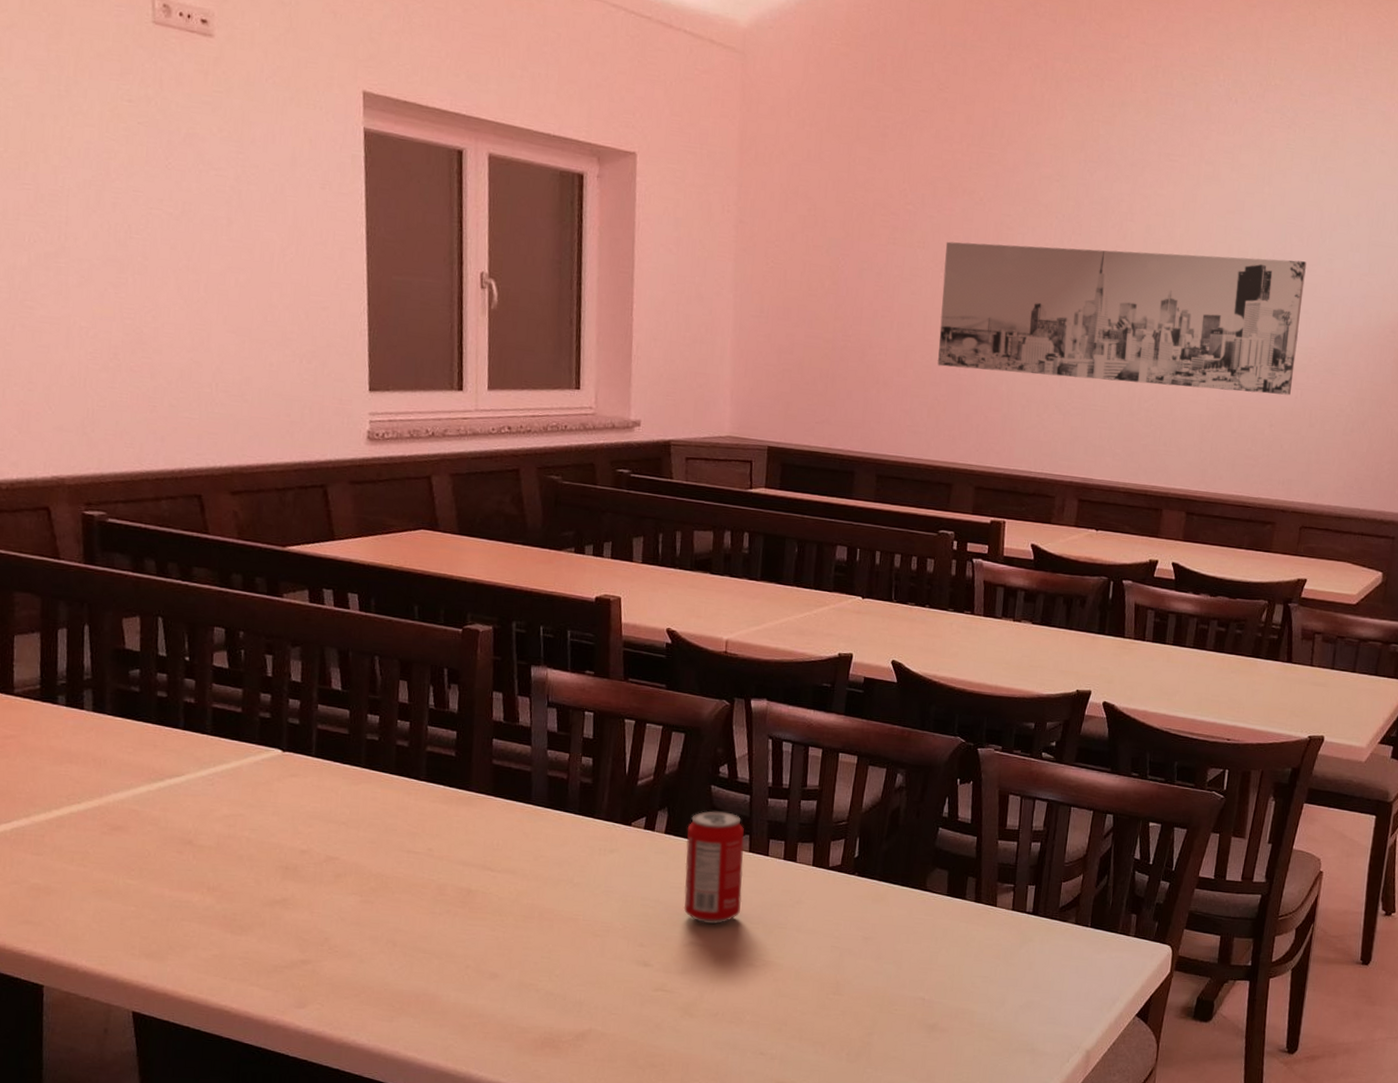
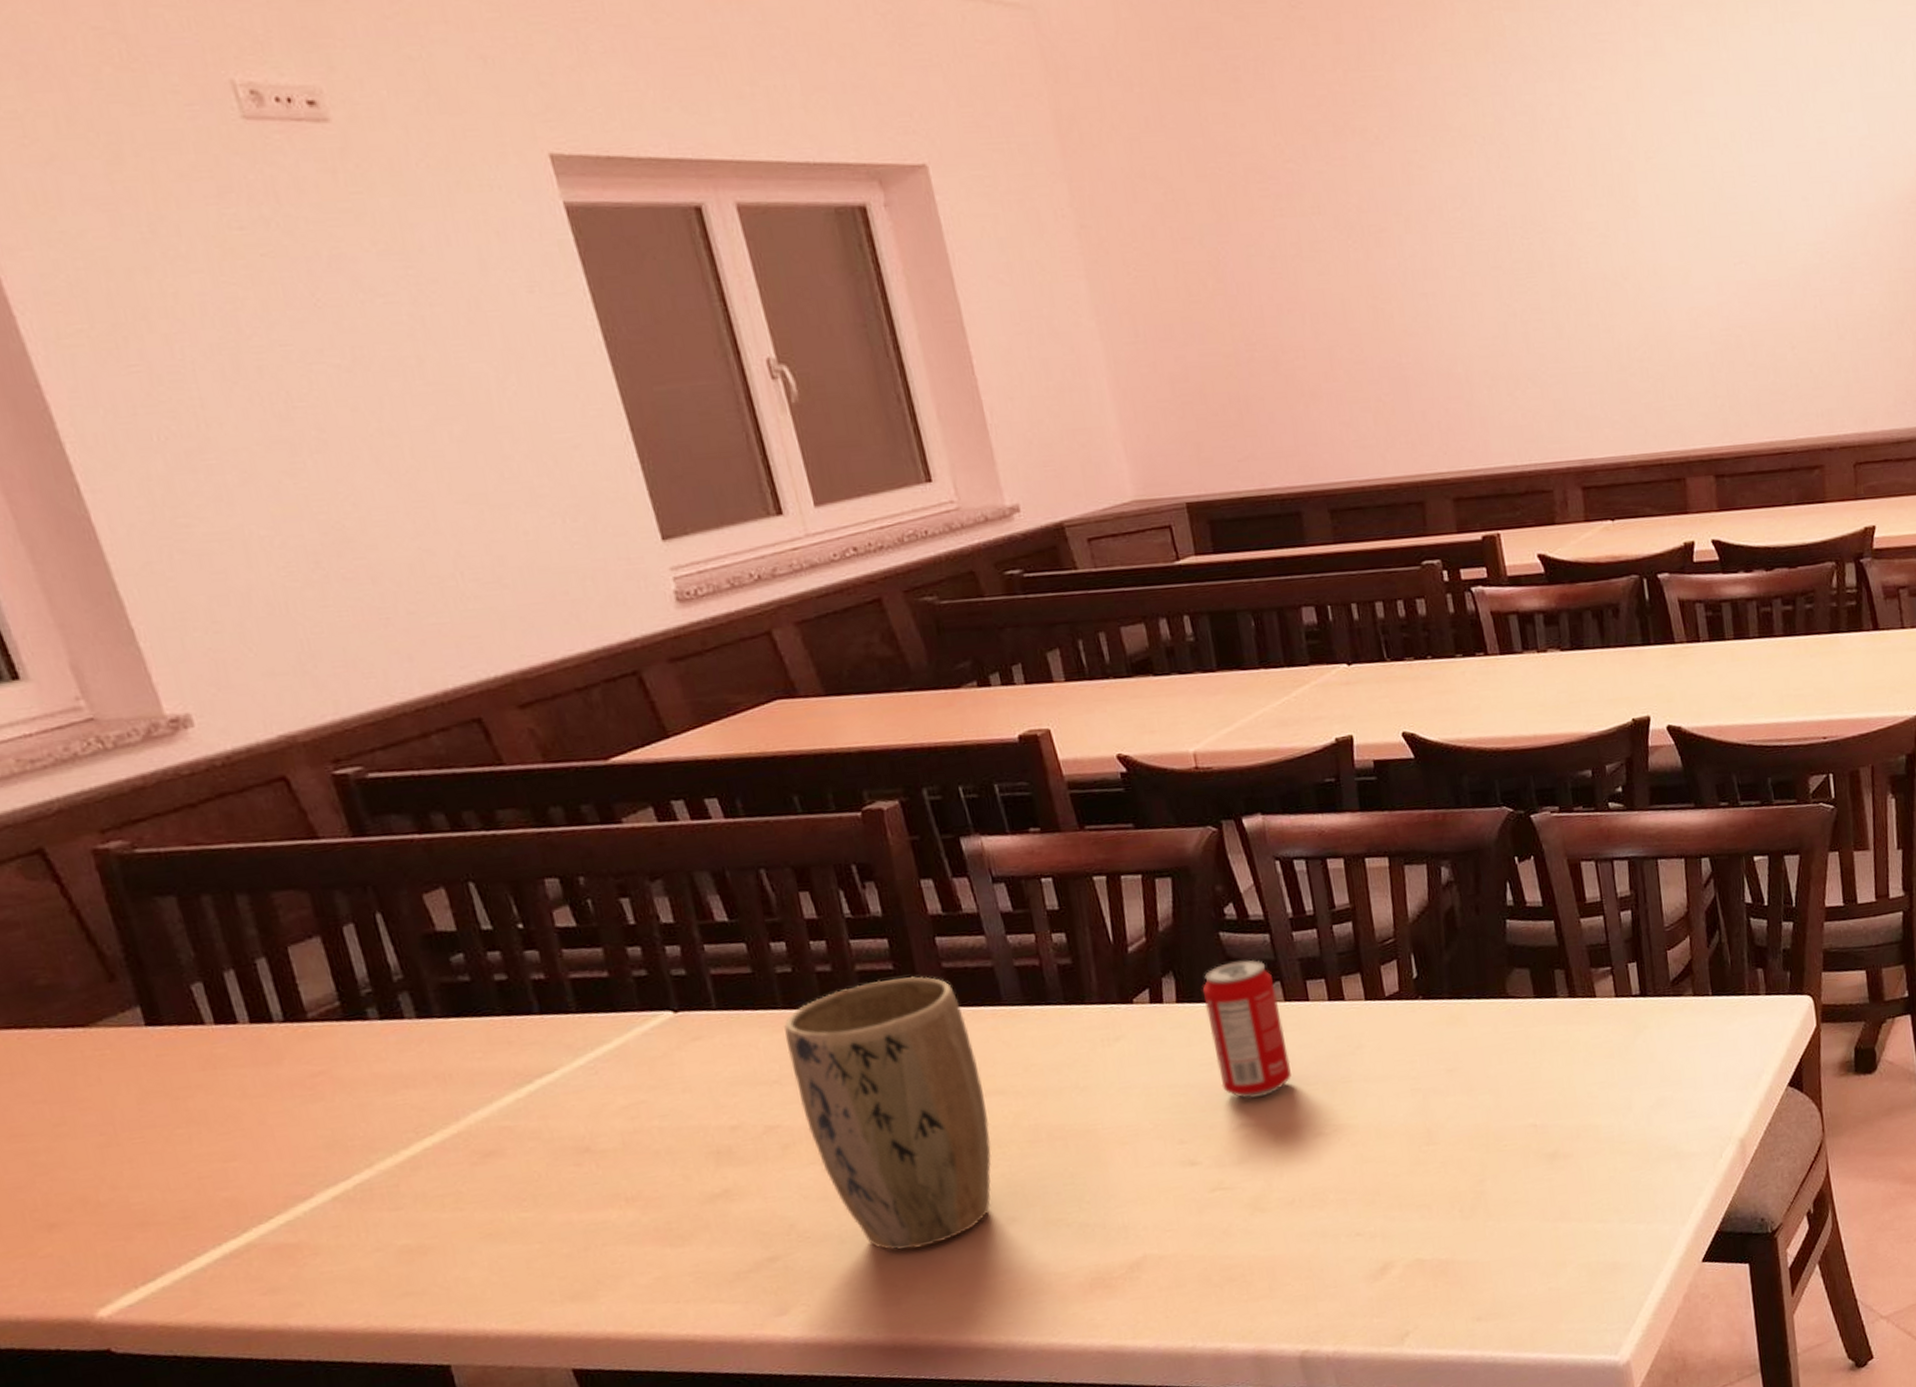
plant pot: none [358,762,500,981] -> present [784,976,991,1251]
wall art: present [937,241,1307,396] -> none [1346,136,1808,359]

